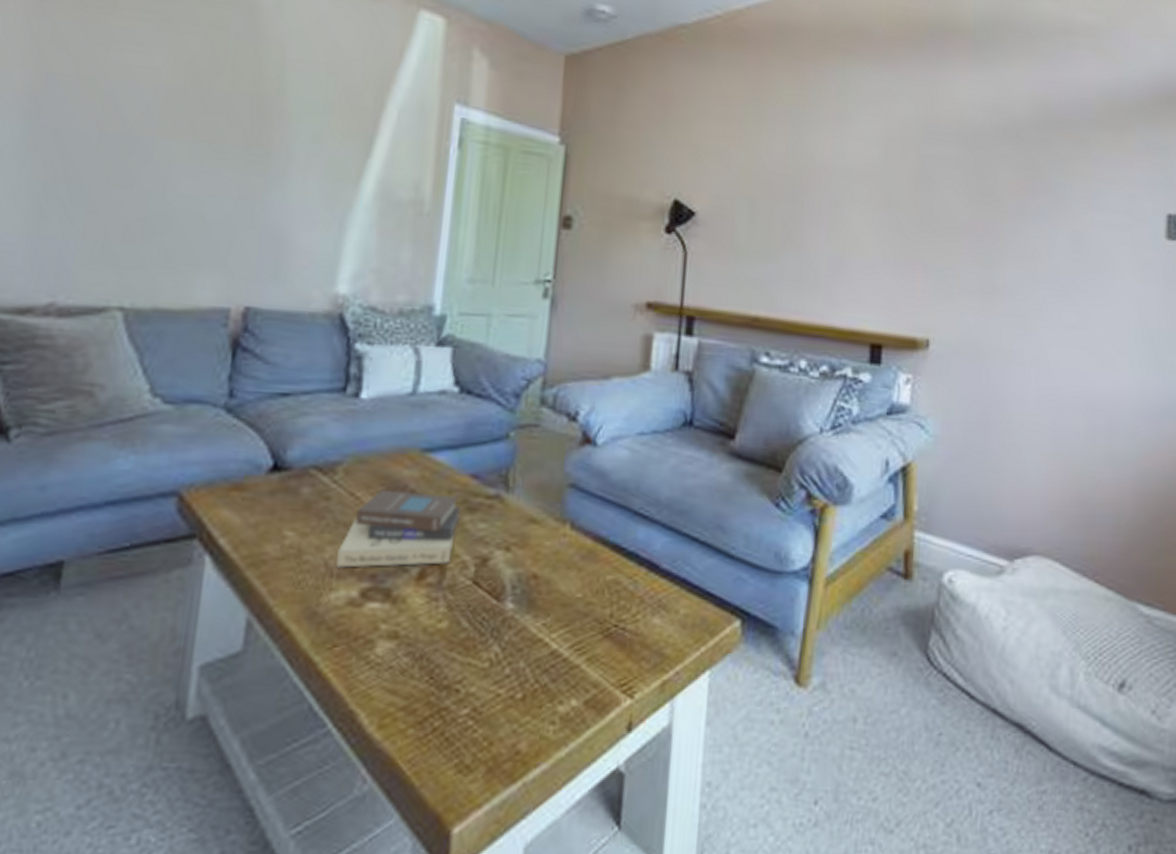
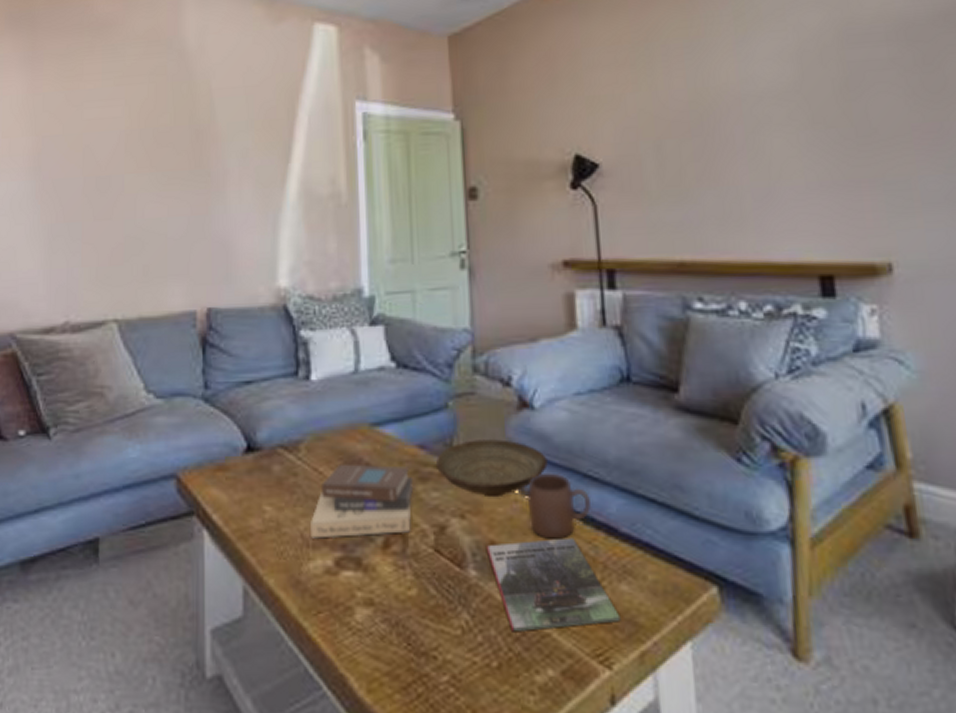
decorative bowl: none [488,472,602,531] -> present [436,439,548,498]
magazine: none [527,572,649,664] -> present [486,537,621,633]
mug: none [576,508,637,574] -> present [528,472,591,539]

